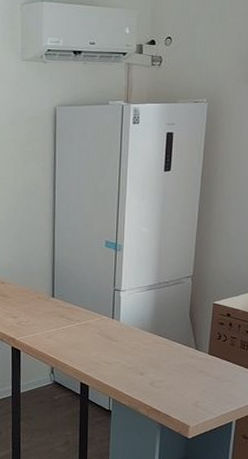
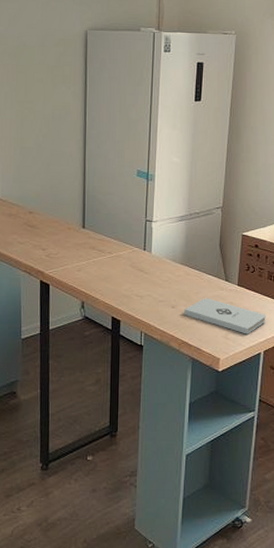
notepad: none [153,365,238,403] -> present [184,298,266,335]

